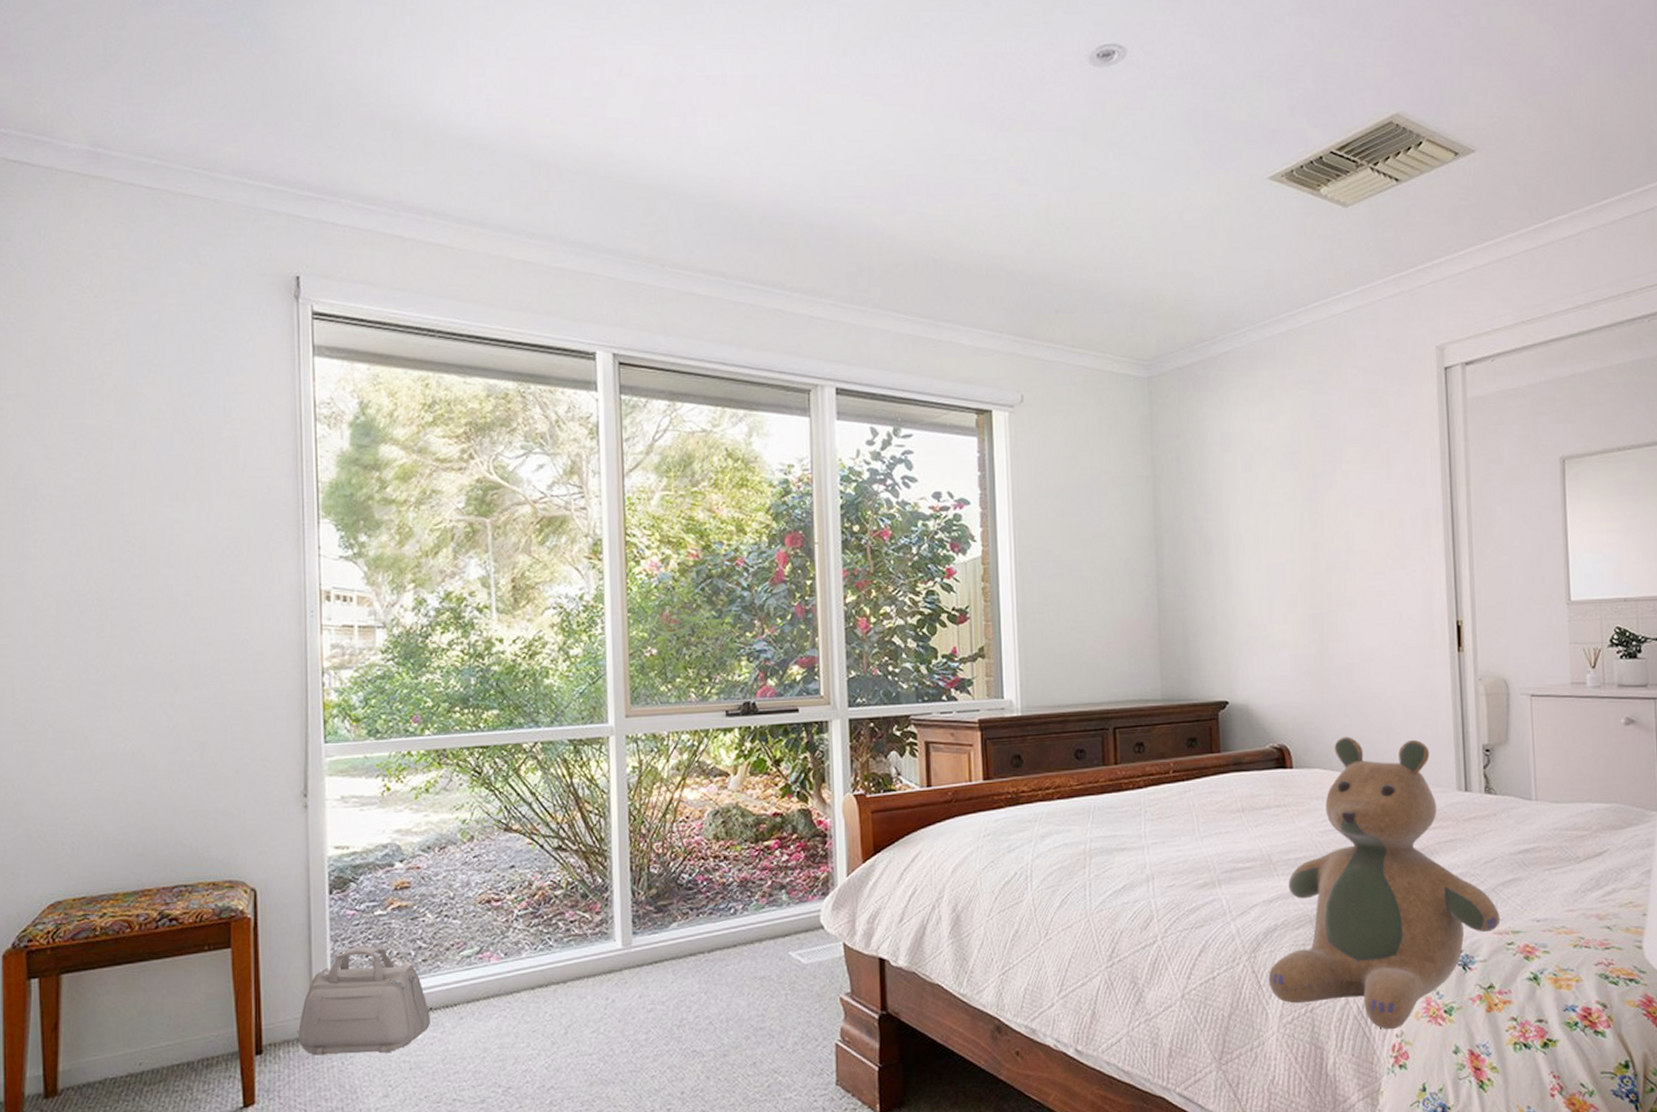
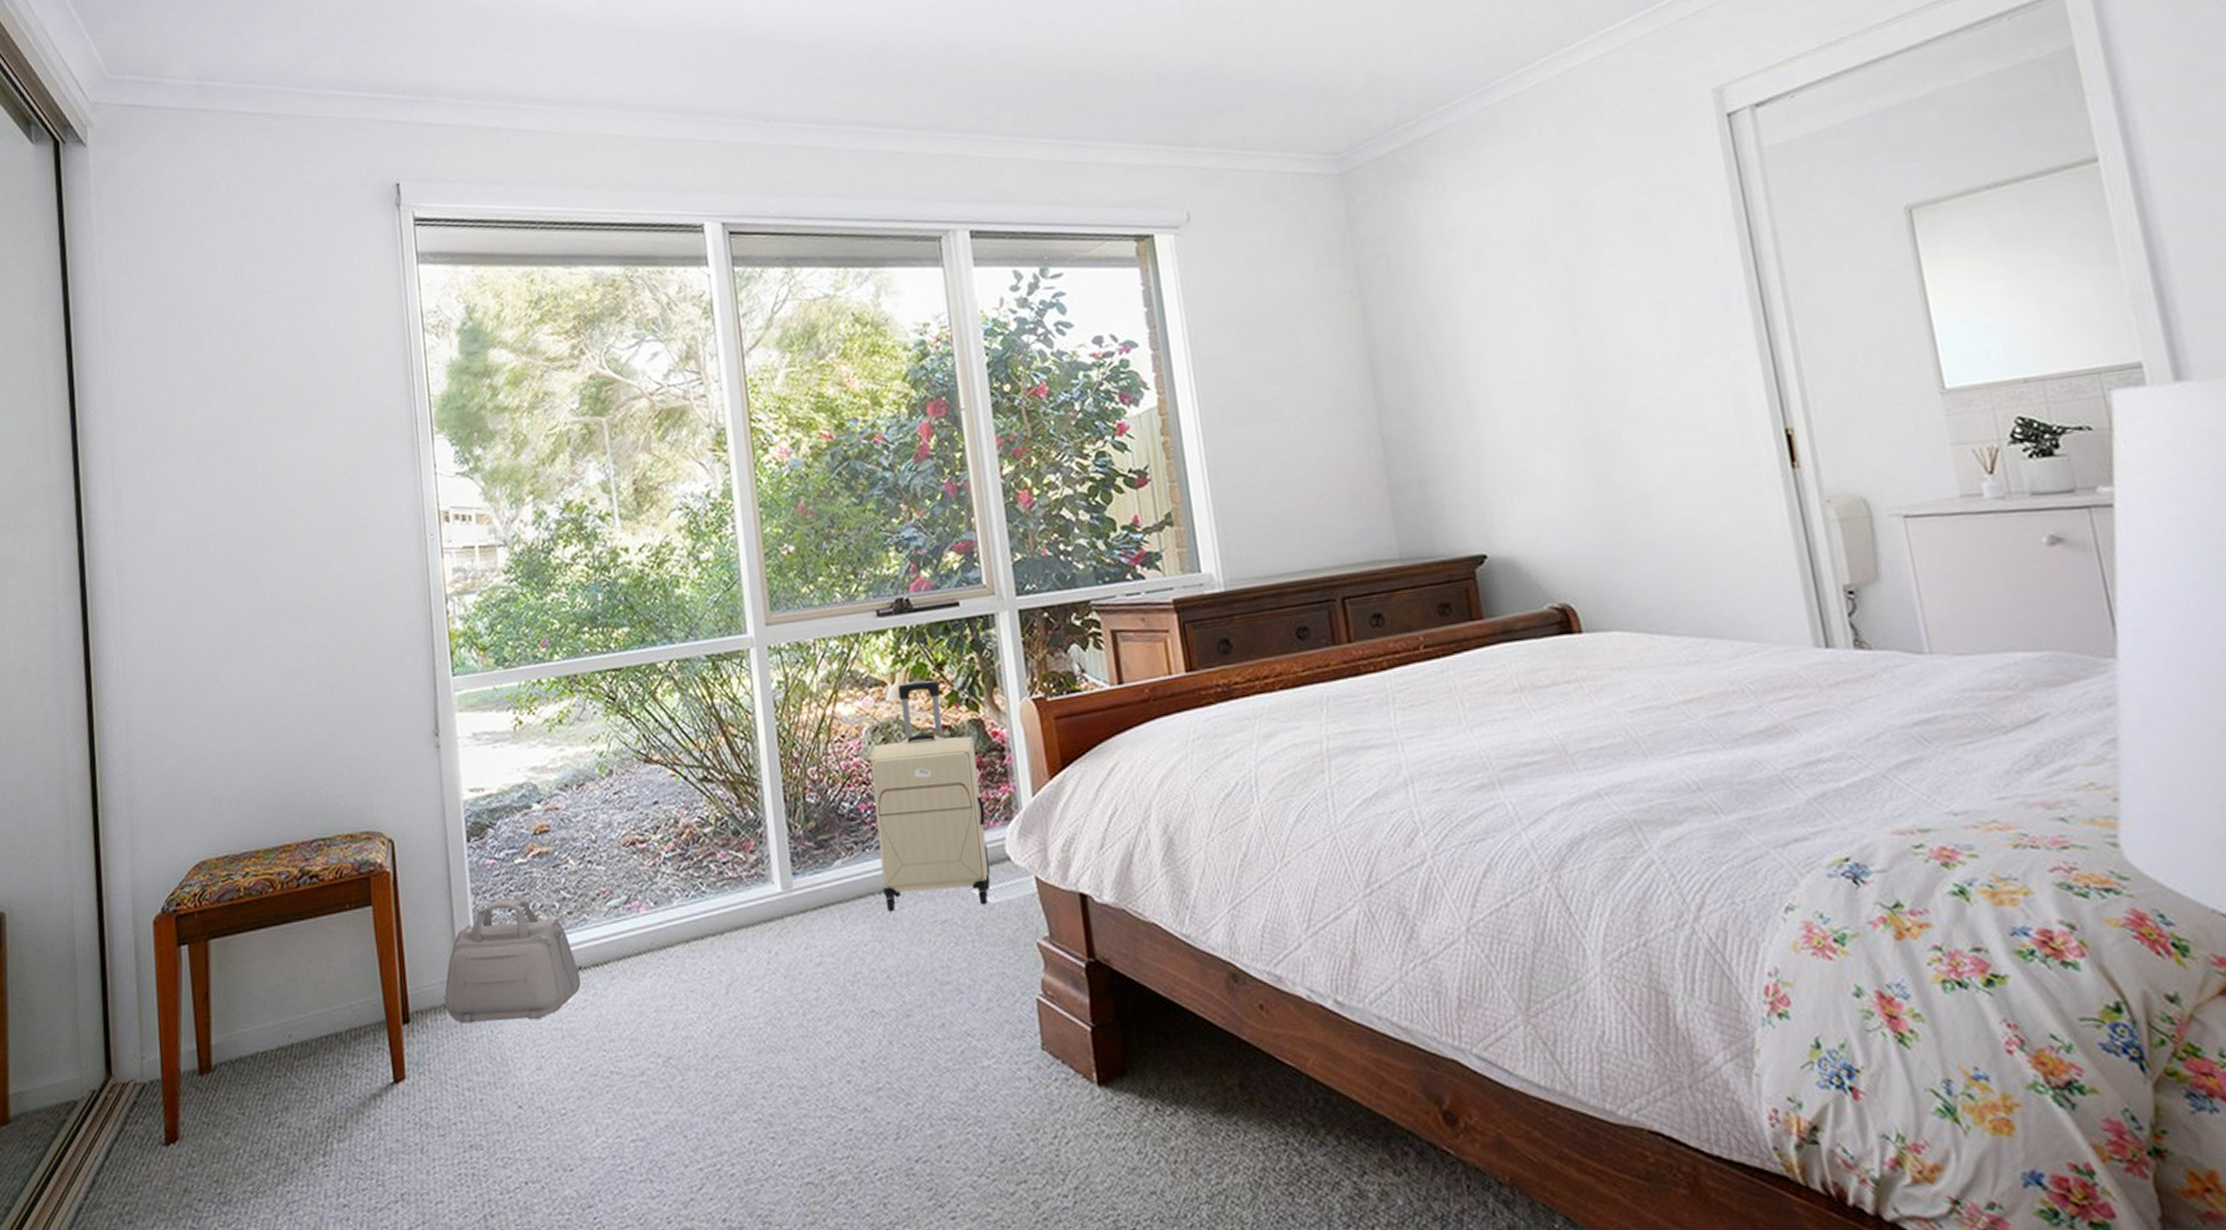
suitcase: none [709,772,806,969] -> present [870,679,991,912]
teddy bear: present [1268,737,1500,1030] -> none [1580,585,1900,968]

